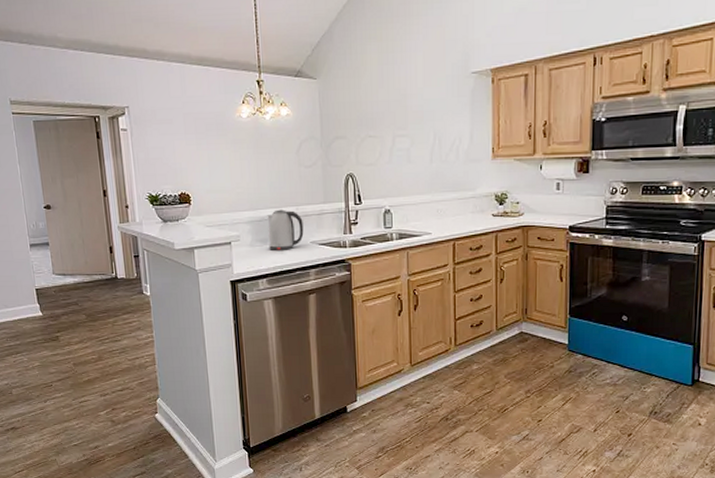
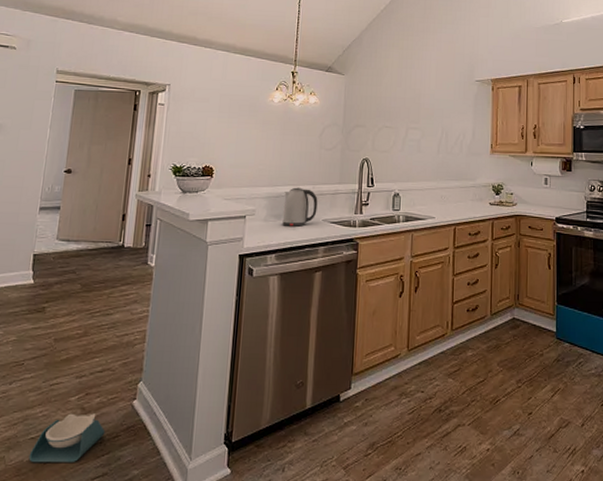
pet bowl: none [76,425,137,465] -> present [28,413,106,463]

